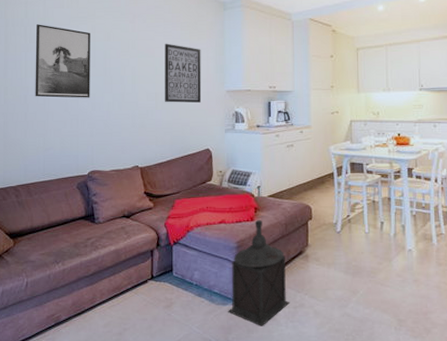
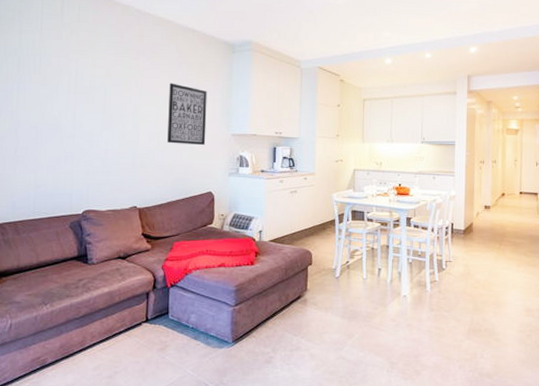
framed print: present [35,24,90,98] -> none [27,54,90,135]
lantern: present [228,220,289,326] -> none [224,264,286,369]

